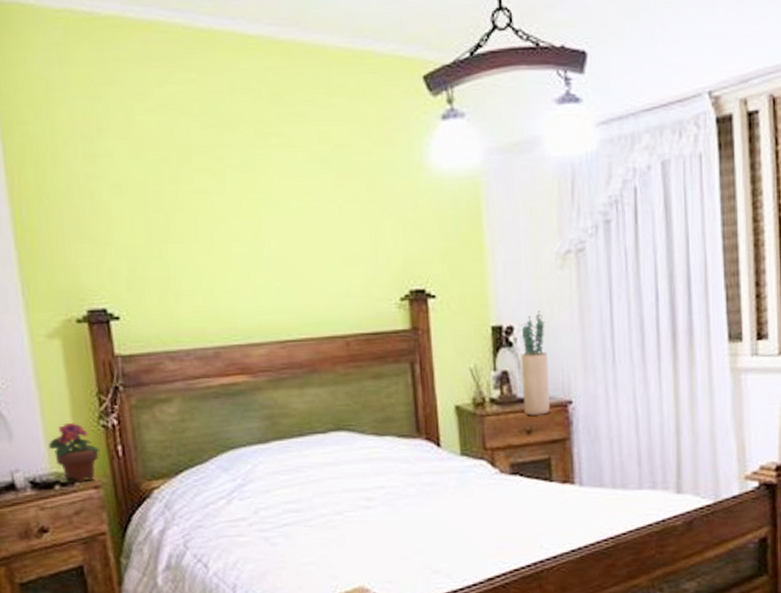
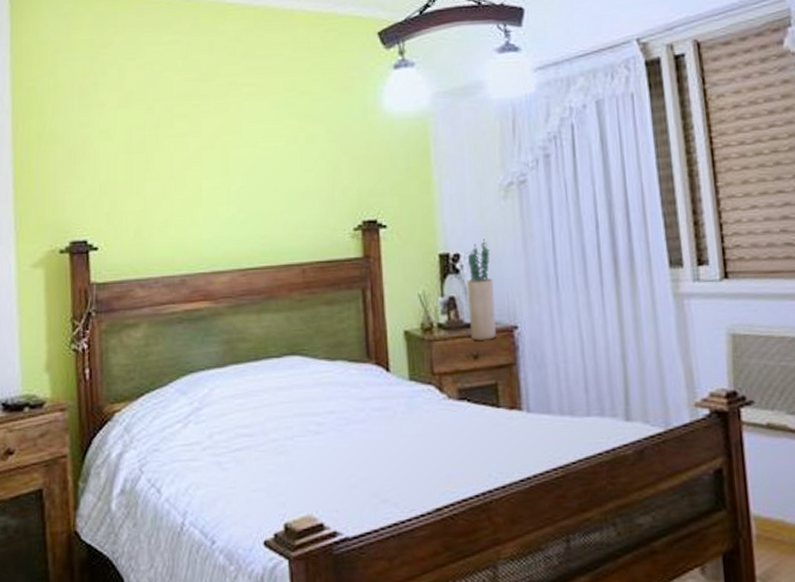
potted flower: present [49,422,100,484] -> none [23,346,69,407]

